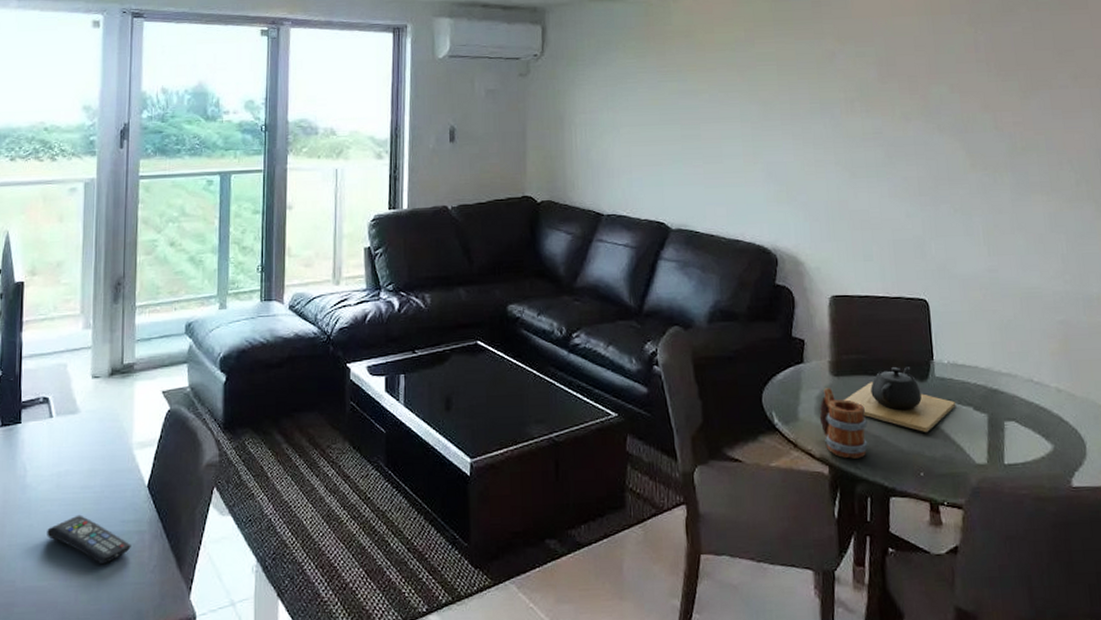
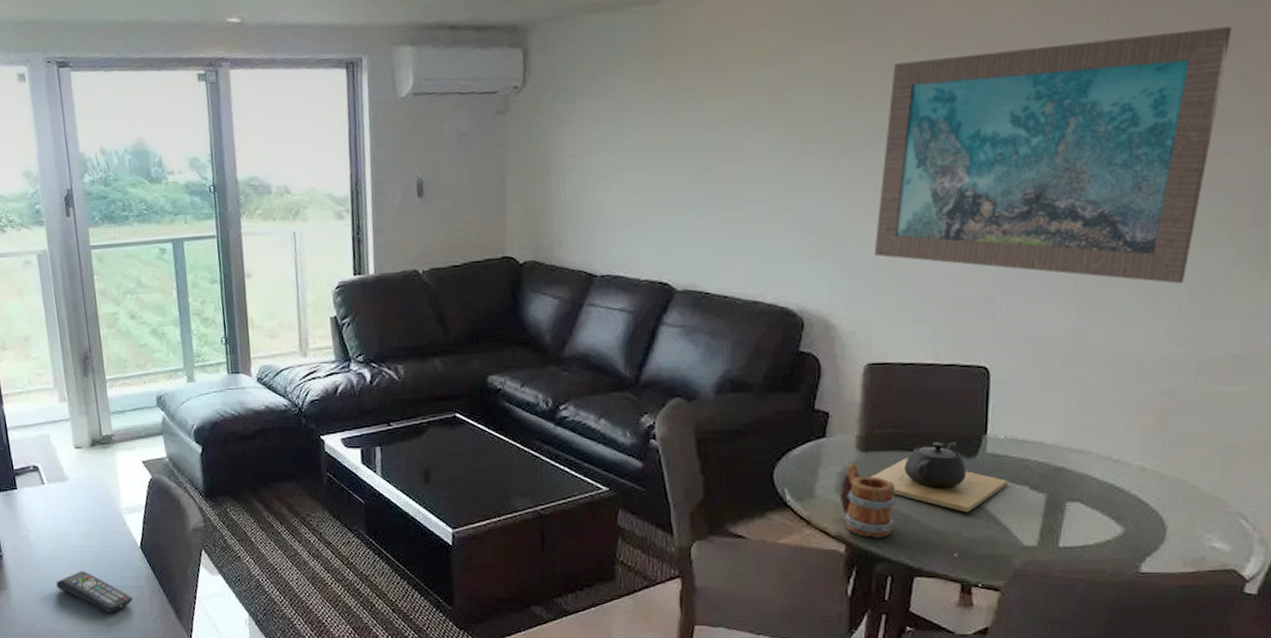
wall art: none [827,40,1062,232] -> present [873,26,1233,284]

